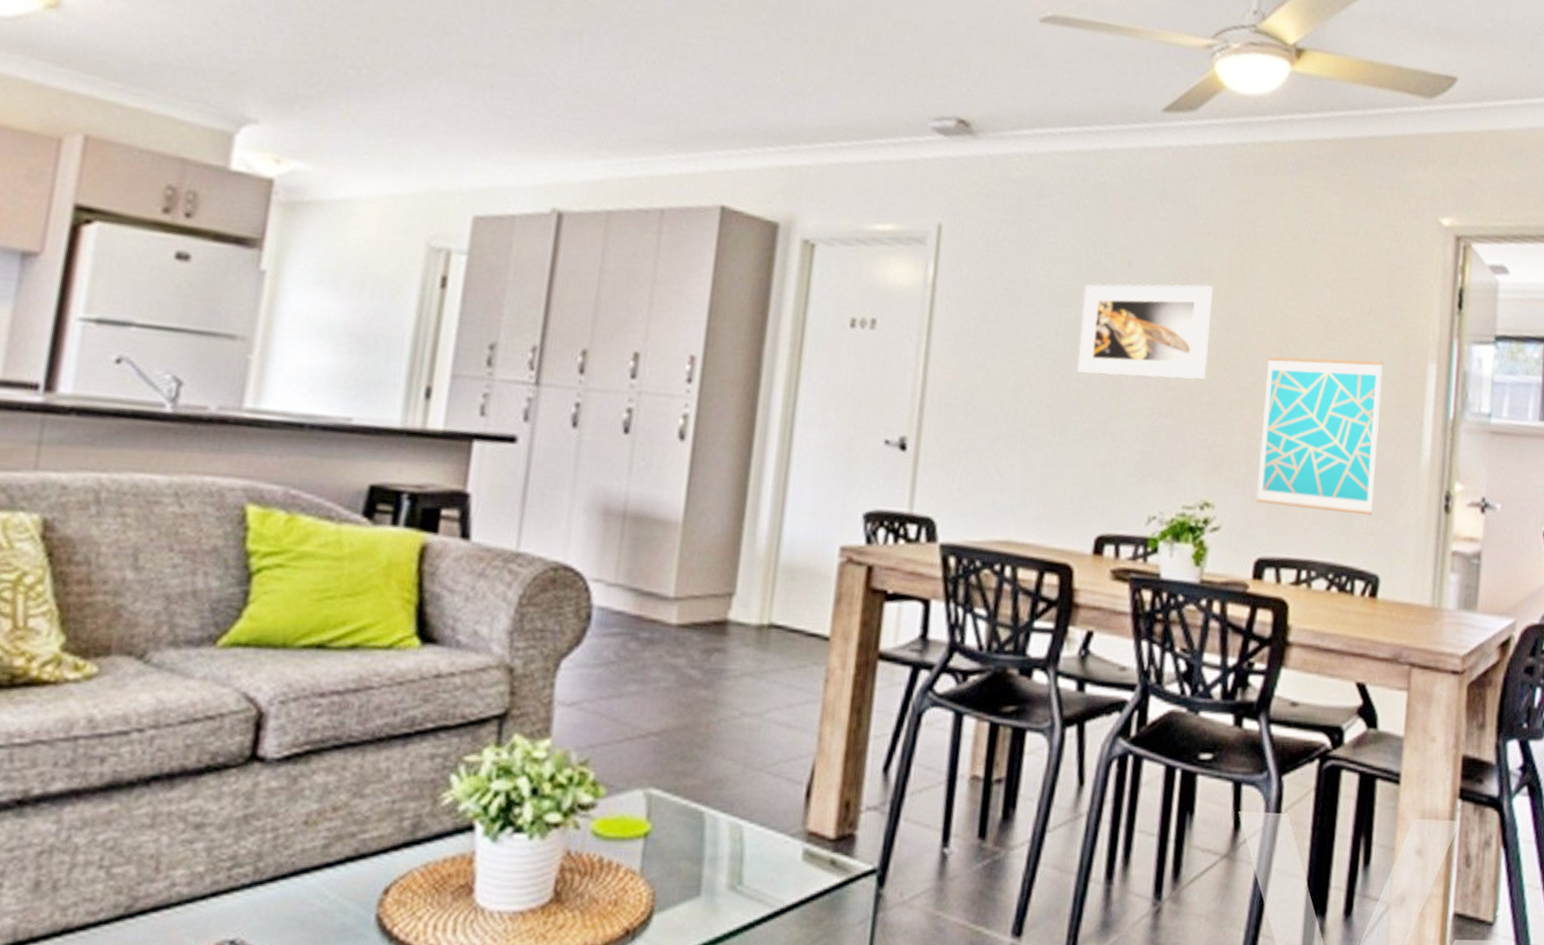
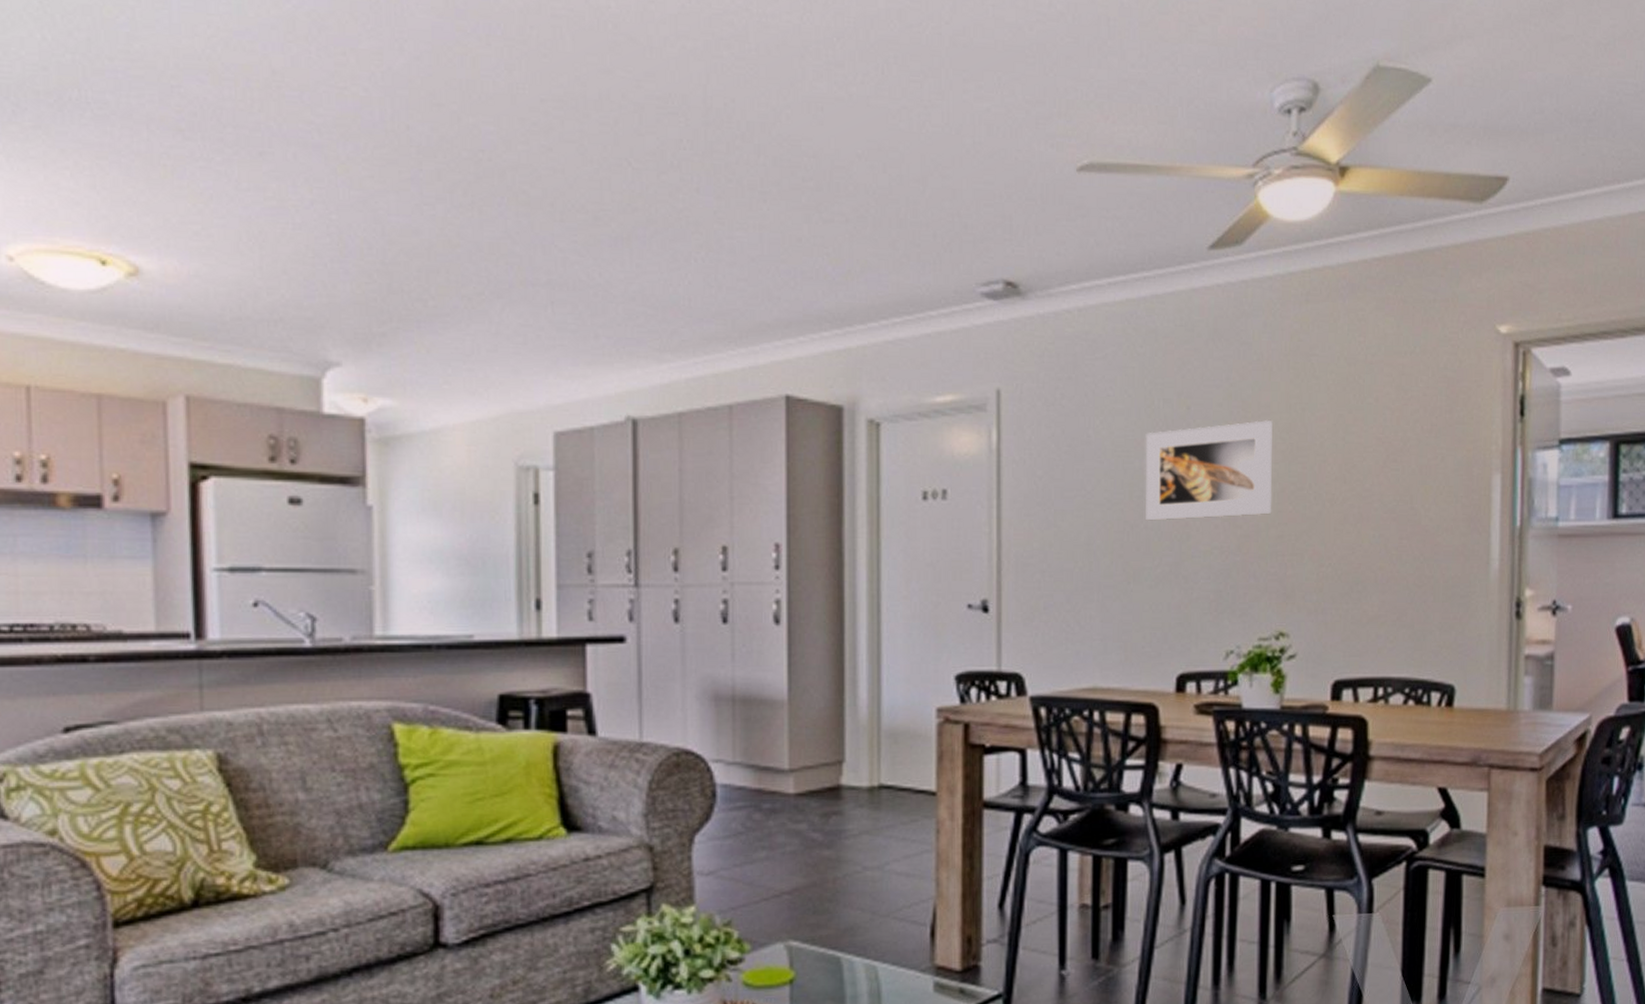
wall art: present [1256,356,1383,516] -> none [1330,477,1447,629]

